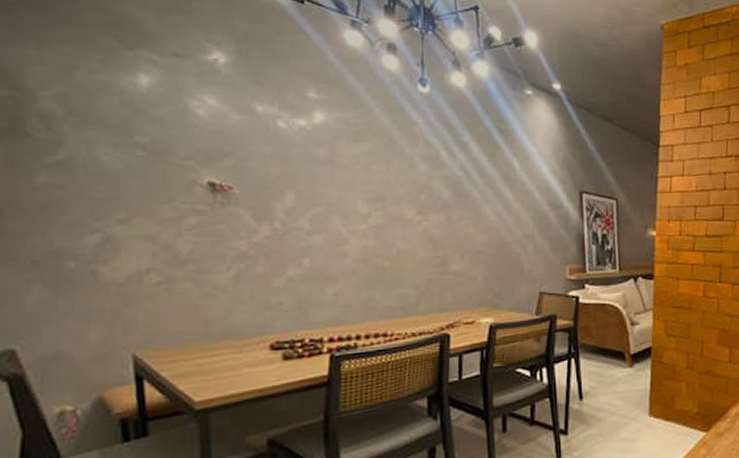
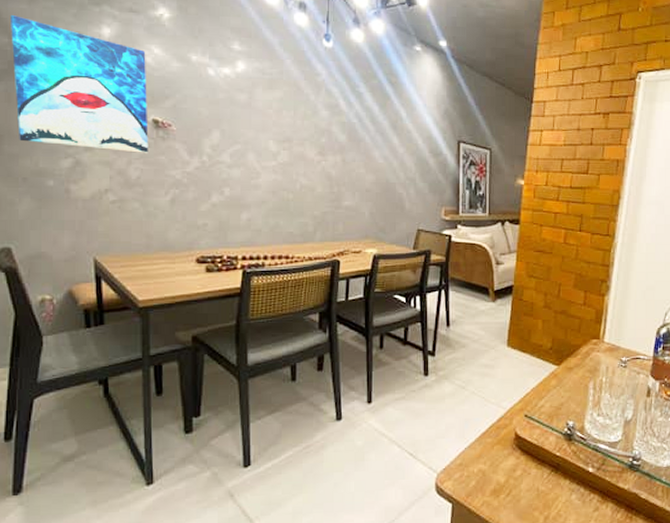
wall art: none [13,63,203,224] -> present [11,15,149,154]

